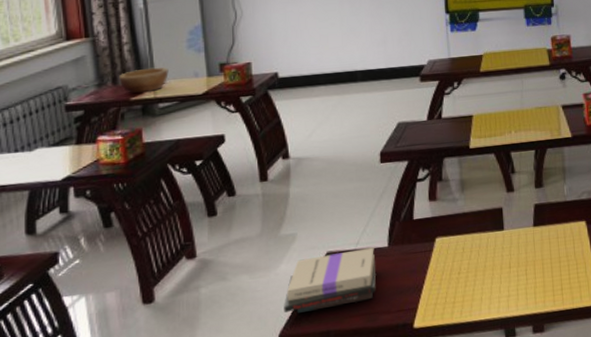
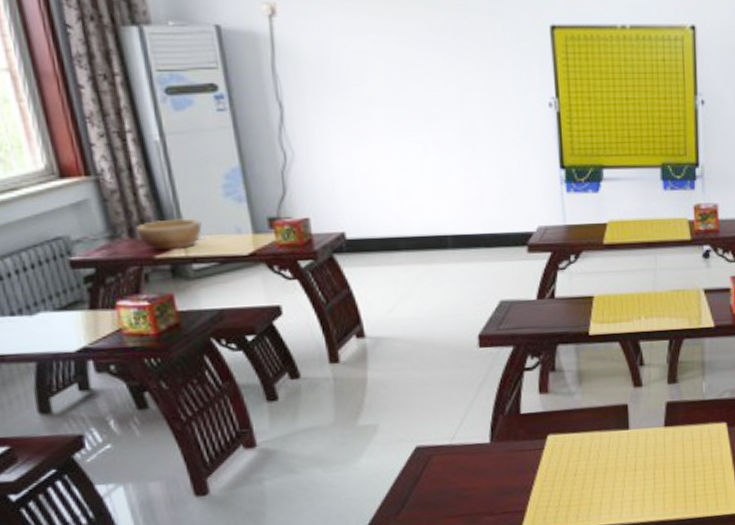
books: present [284,247,376,313] -> none [366,443,477,511]

